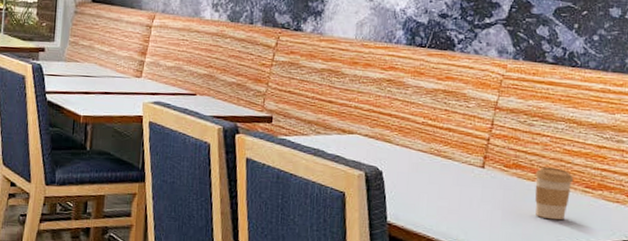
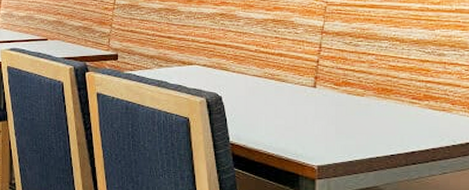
coffee cup: present [534,167,574,220] -> none [363,83,401,131]

